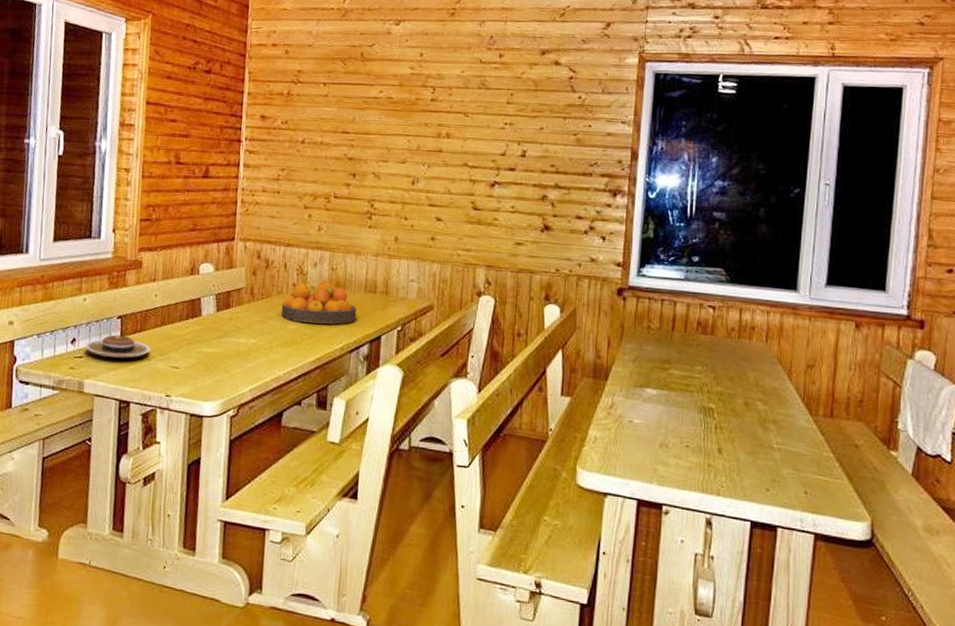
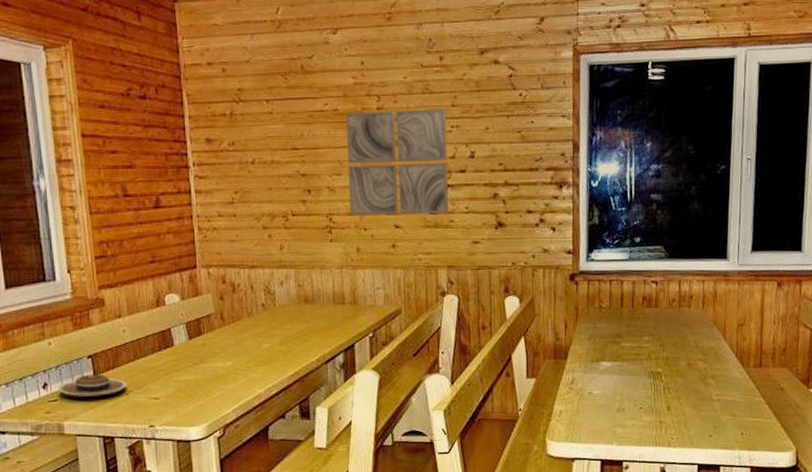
fruit bowl: present [281,282,358,325] -> none [253,299,329,341]
wall art: none [392,101,501,212] -> present [345,109,449,215]

